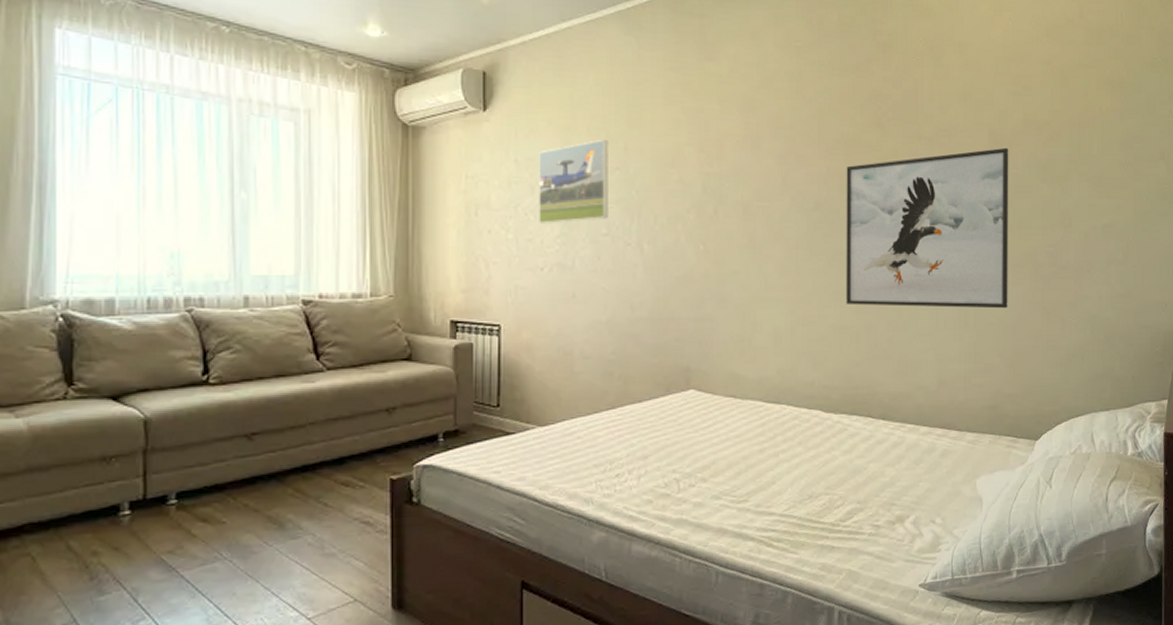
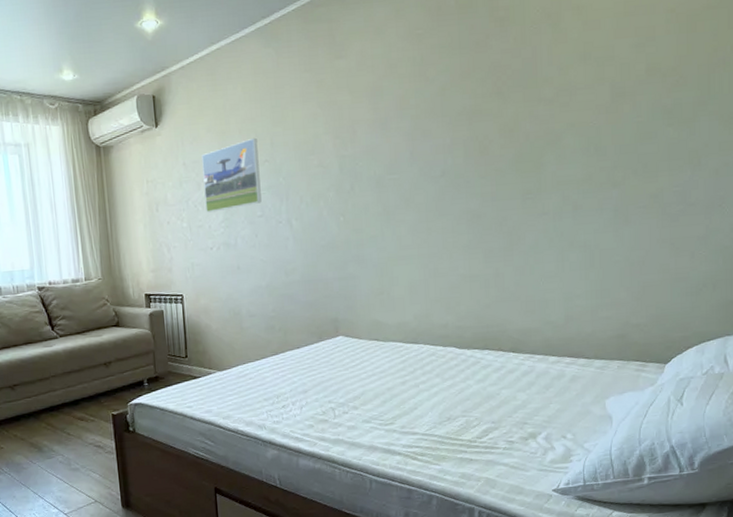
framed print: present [846,147,1009,309] -> none [469,98,634,256]

